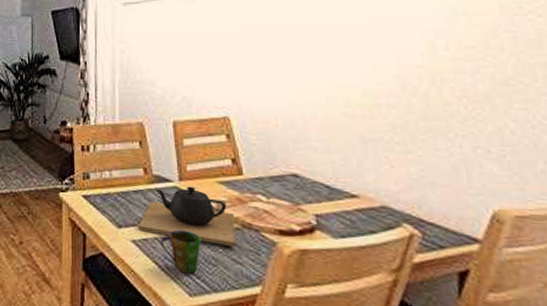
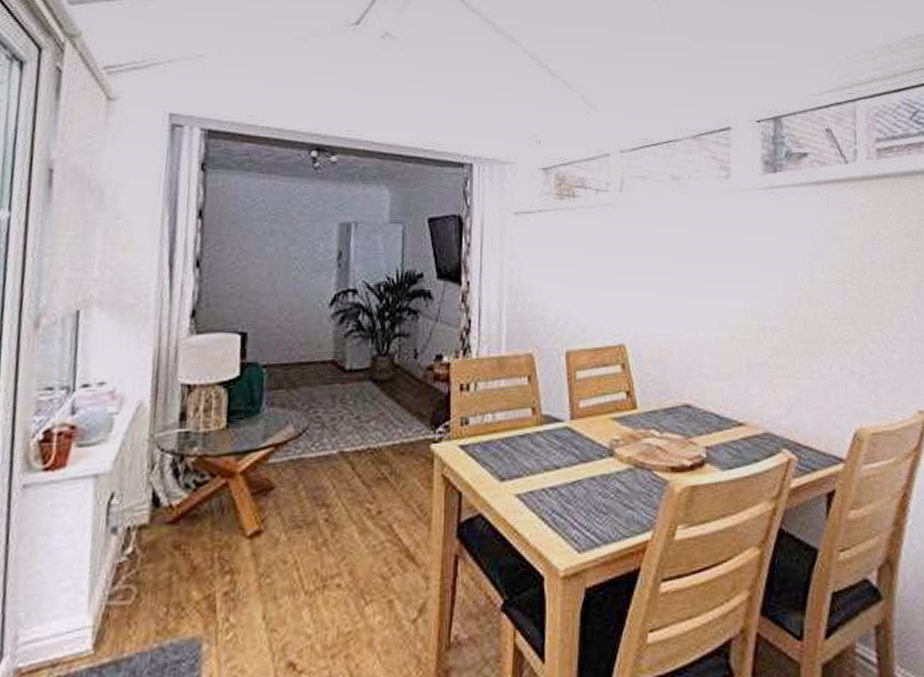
teapot: present [138,186,236,246] -> none [523,425,628,490]
cup: present [161,229,201,274] -> none [548,476,592,527]

